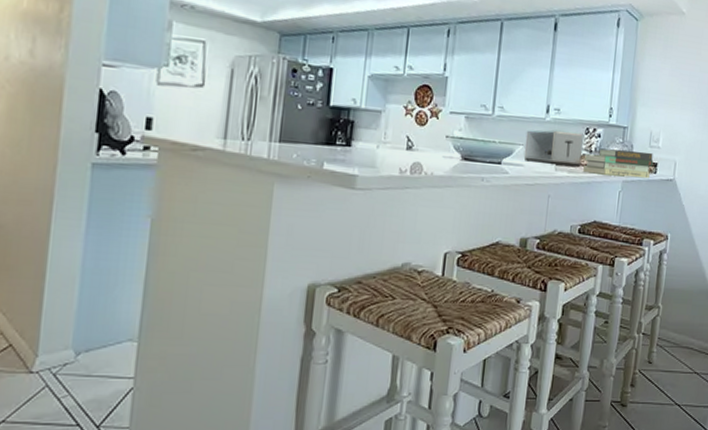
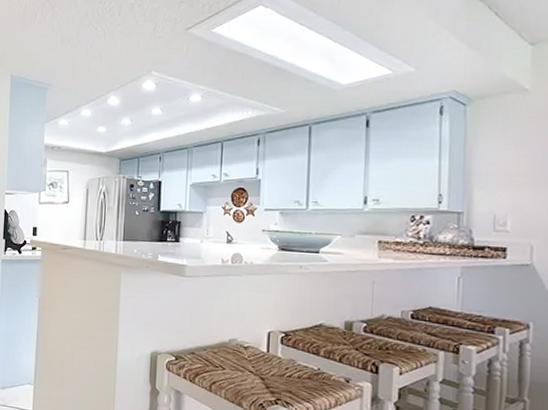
toaster: present [523,129,584,168] -> none [342,219,410,255]
books: present [582,148,654,179] -> none [410,235,501,264]

